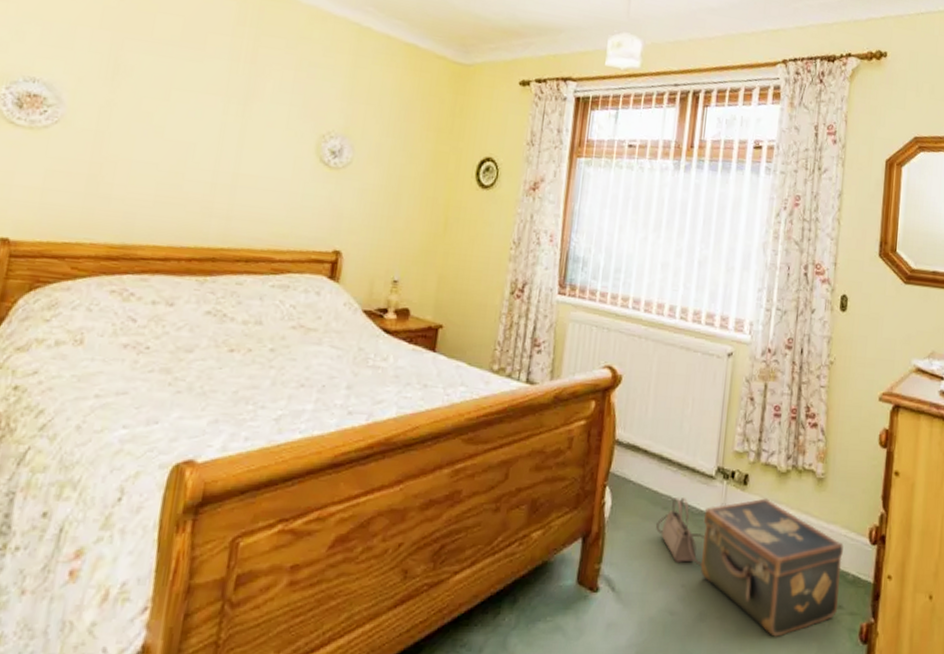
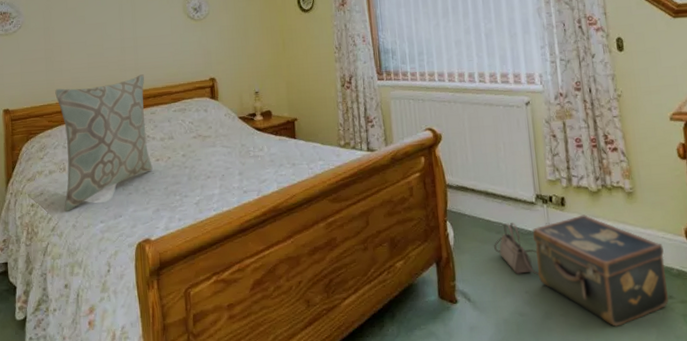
pillow: none [67,223,239,405] -> present [55,74,153,212]

